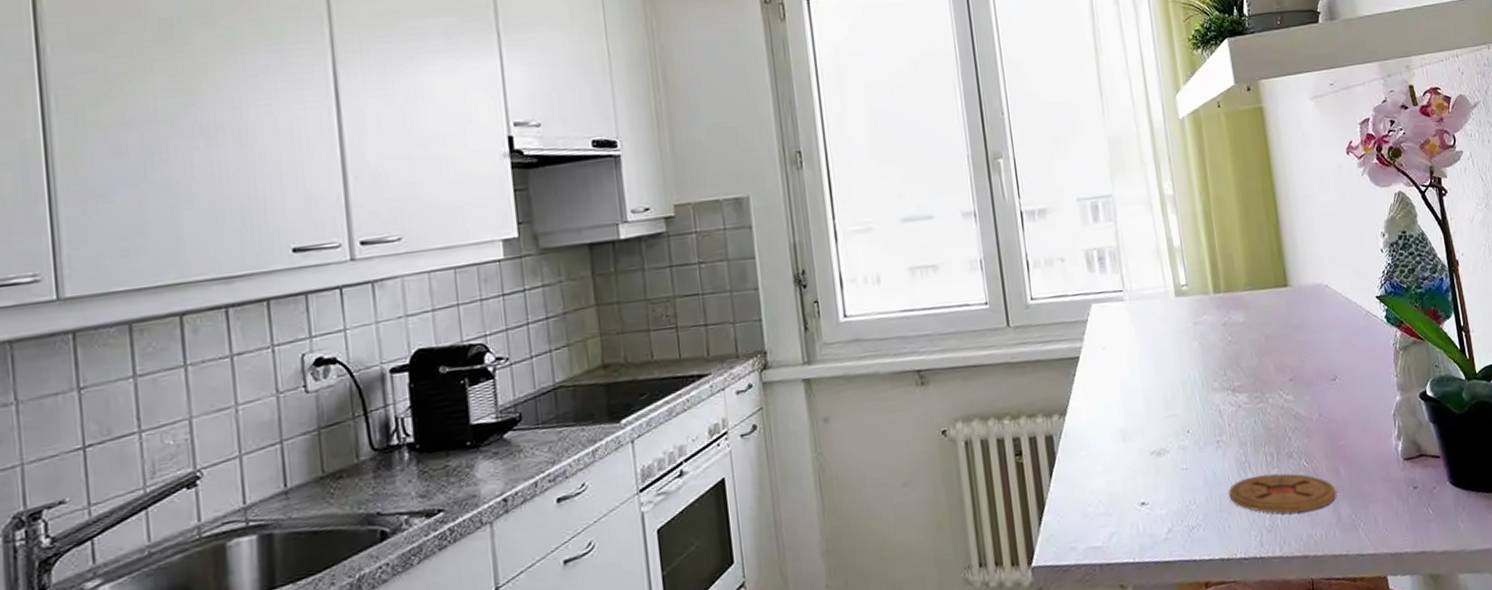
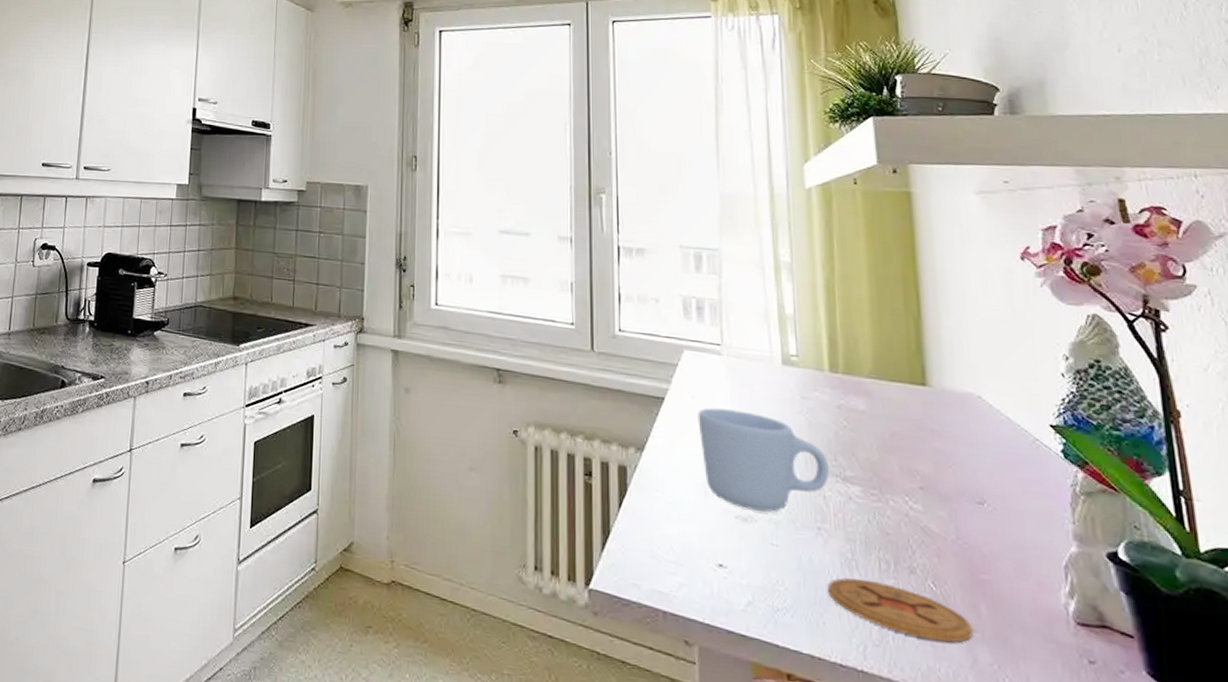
mug: none [1109,349,1222,444] -> present [697,407,829,512]

